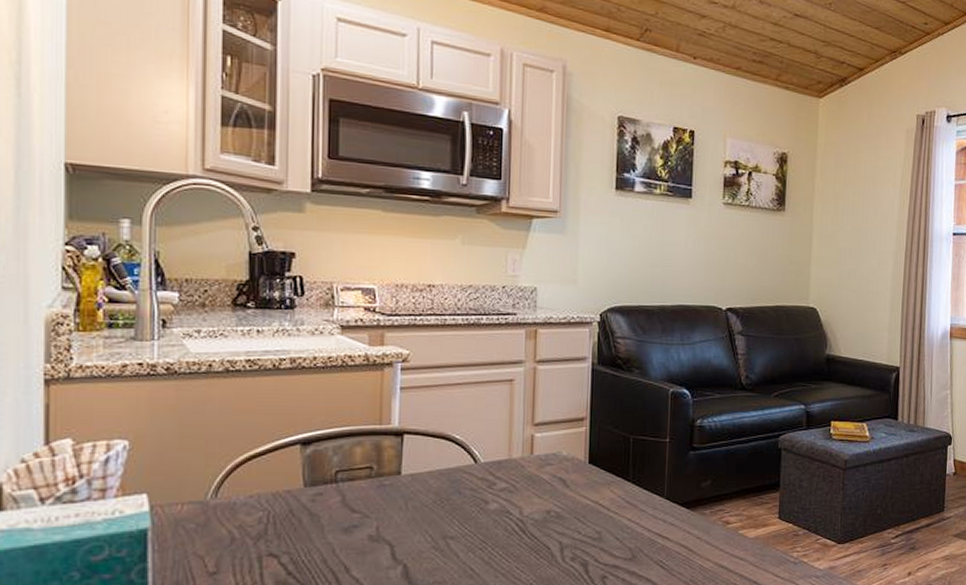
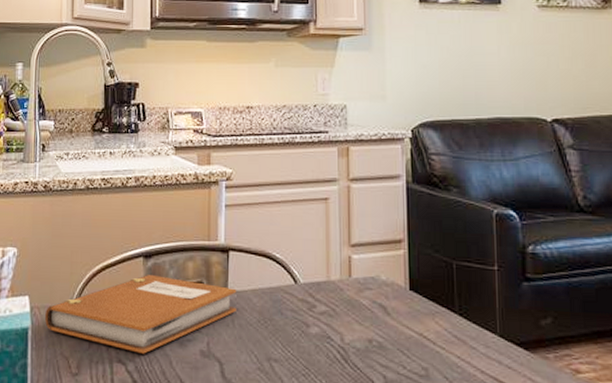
notebook: none [171,463,411,545] -> present [45,275,237,354]

